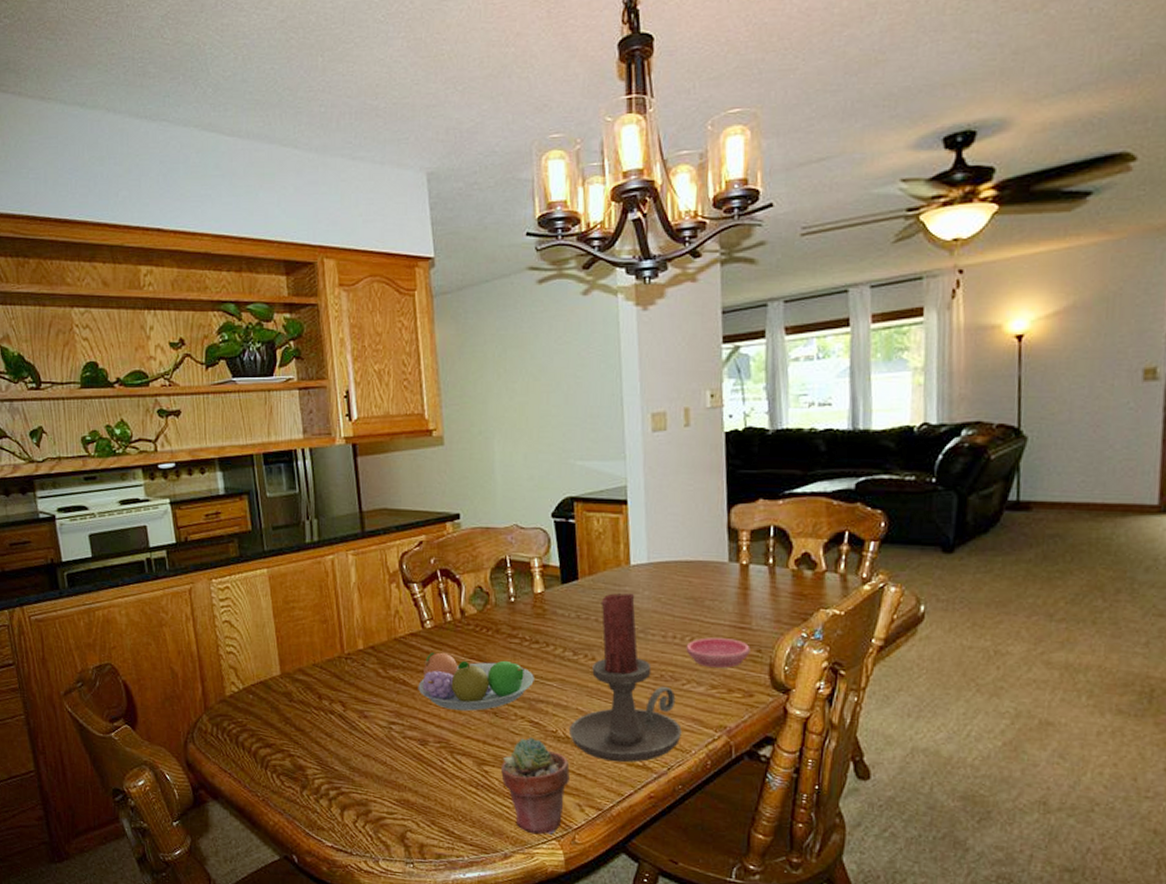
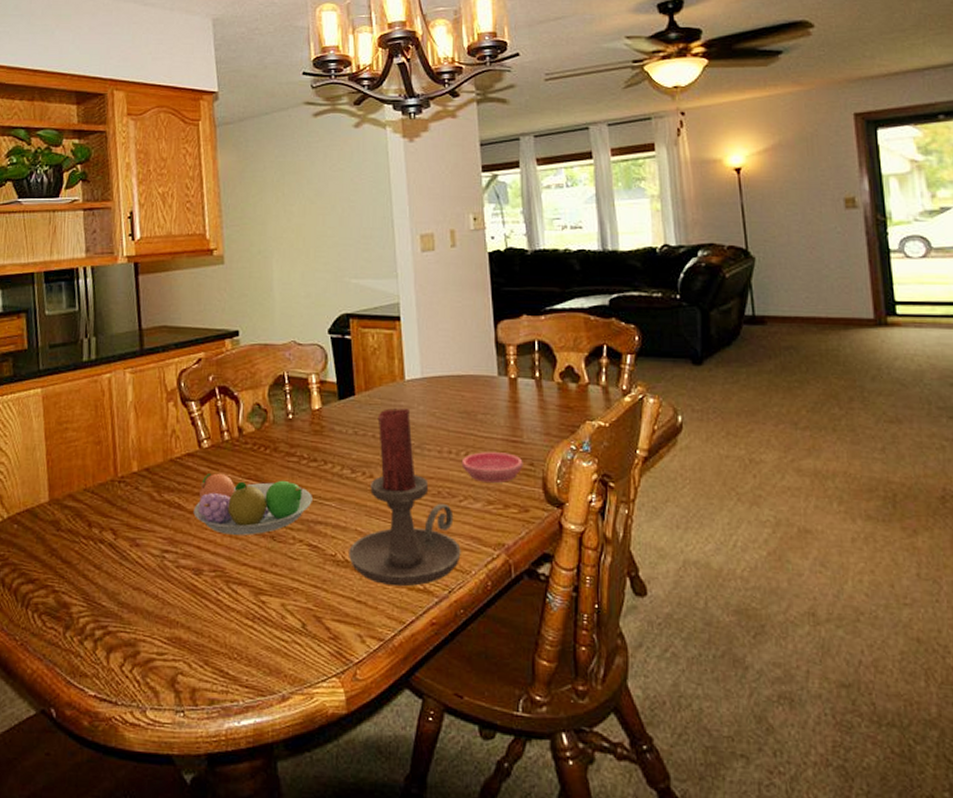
potted succulent: present [501,737,570,835] -> none [279,562,350,672]

